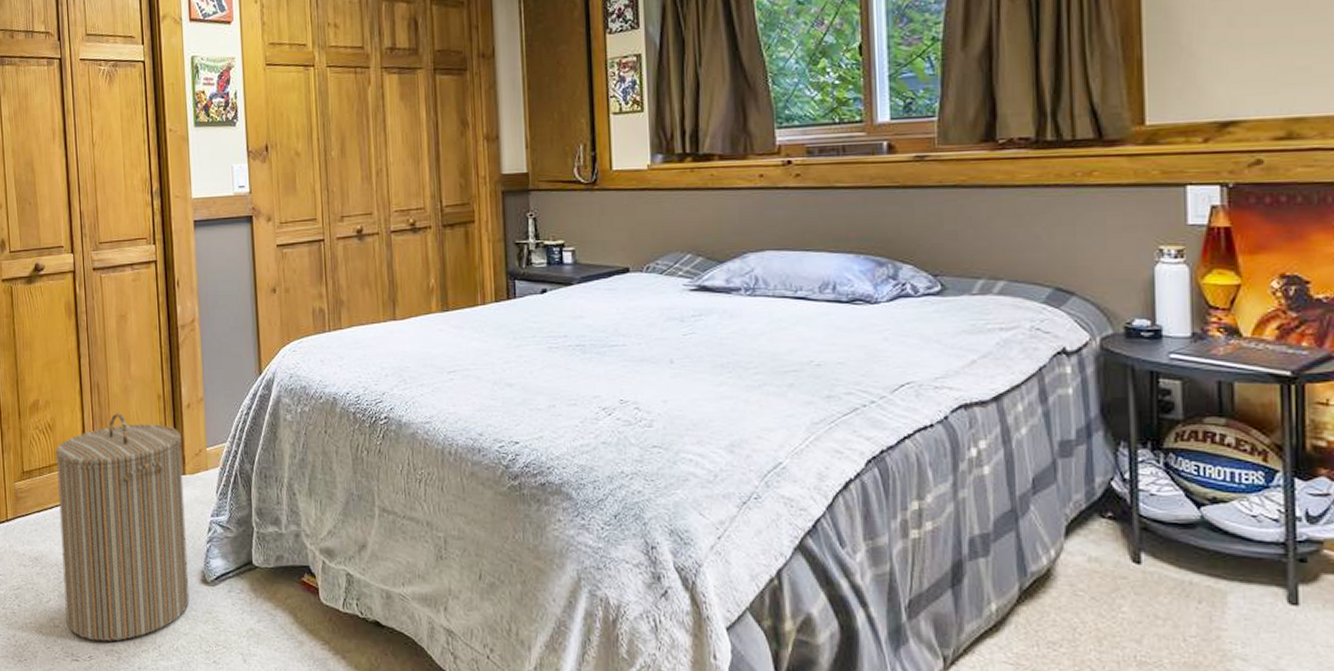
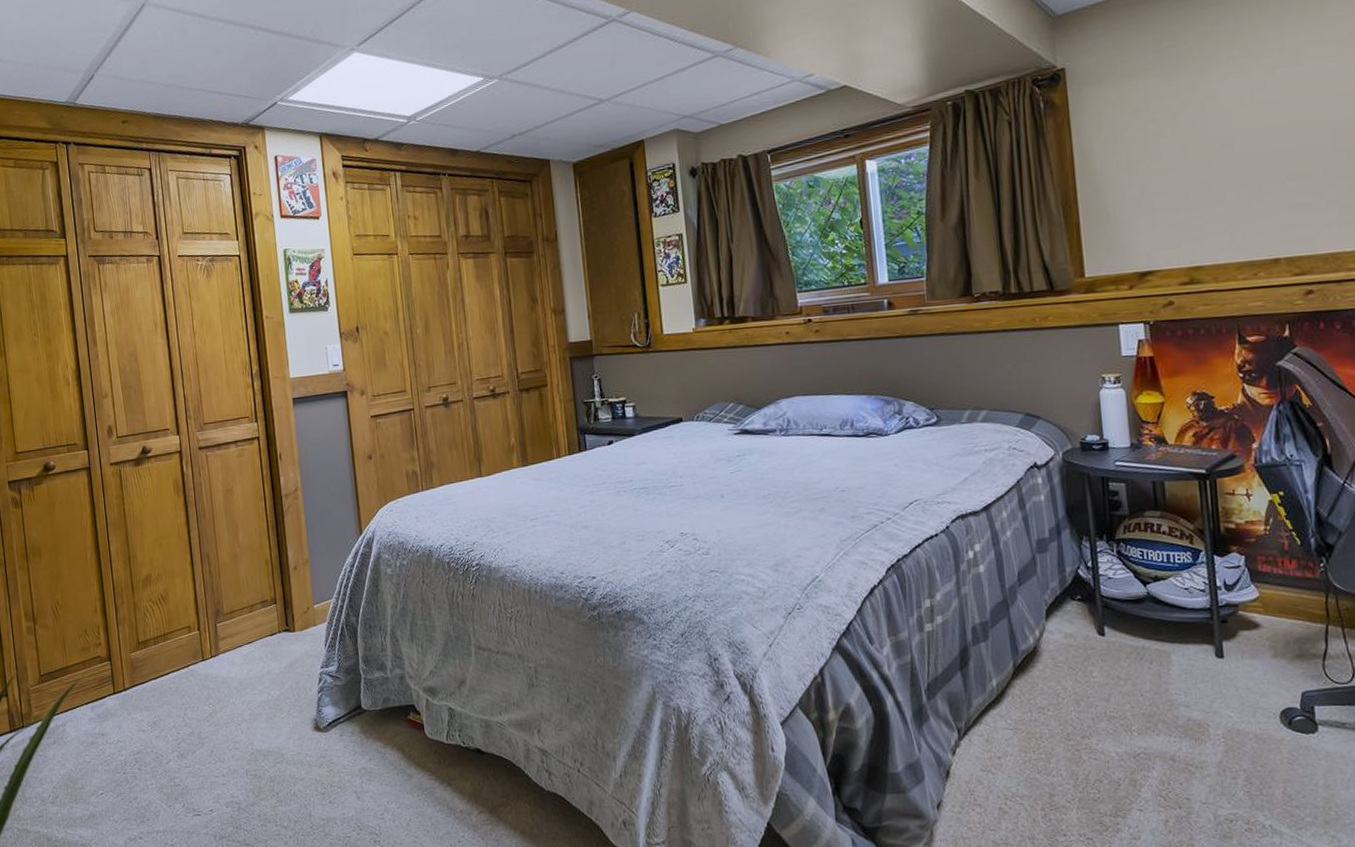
laundry hamper: present [55,413,190,641] -> none [169,580,304,794]

